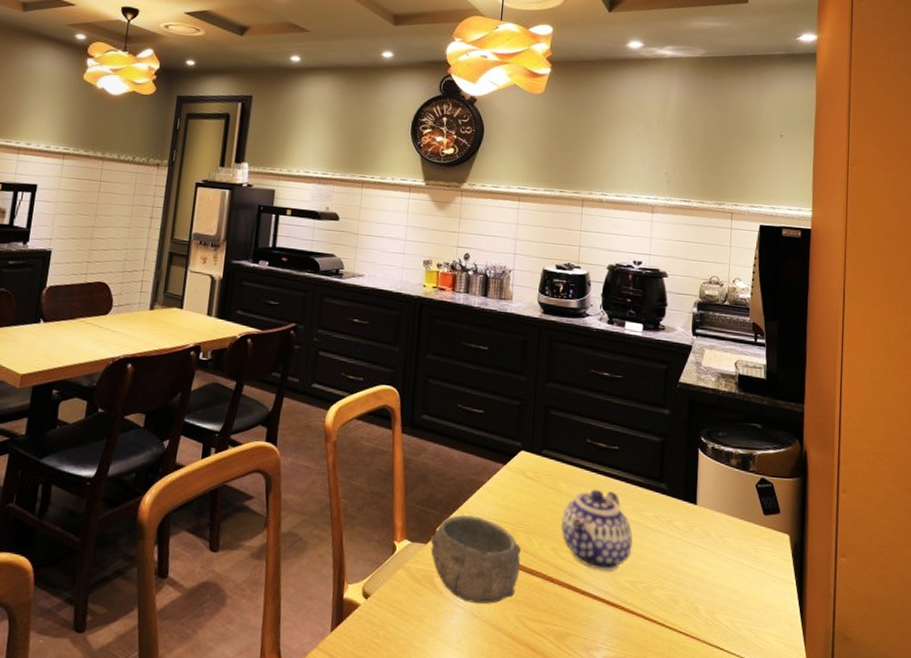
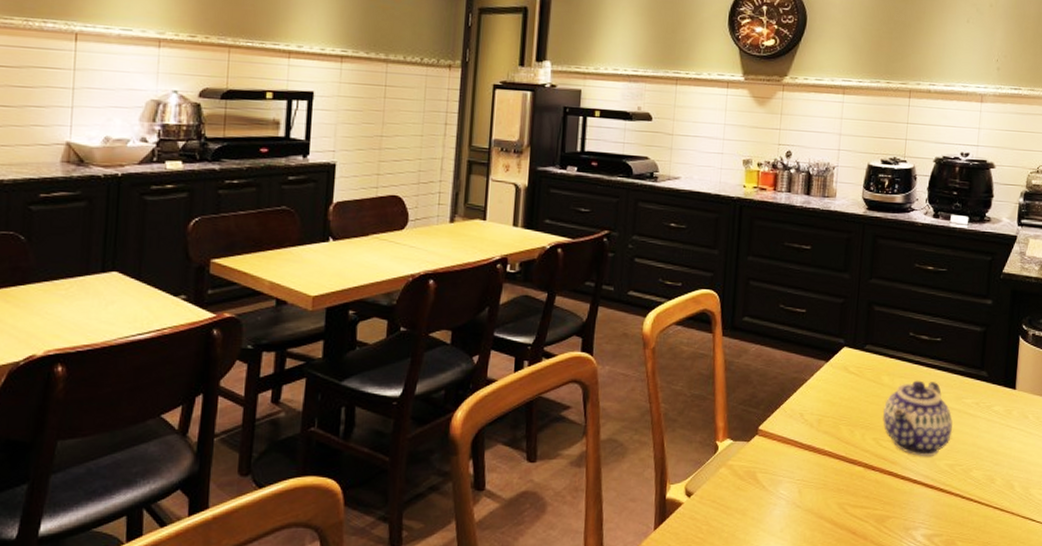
bowl: present [430,515,521,604] -> none [753,412,843,494]

